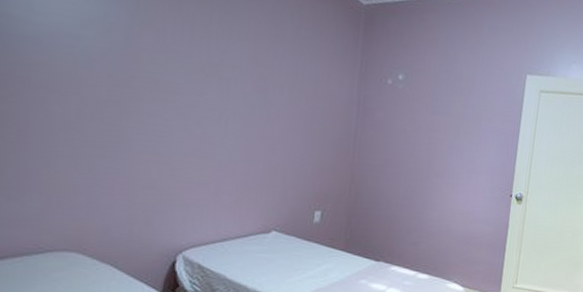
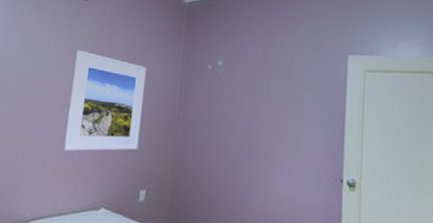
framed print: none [223,52,318,172] -> present [63,49,146,151]

